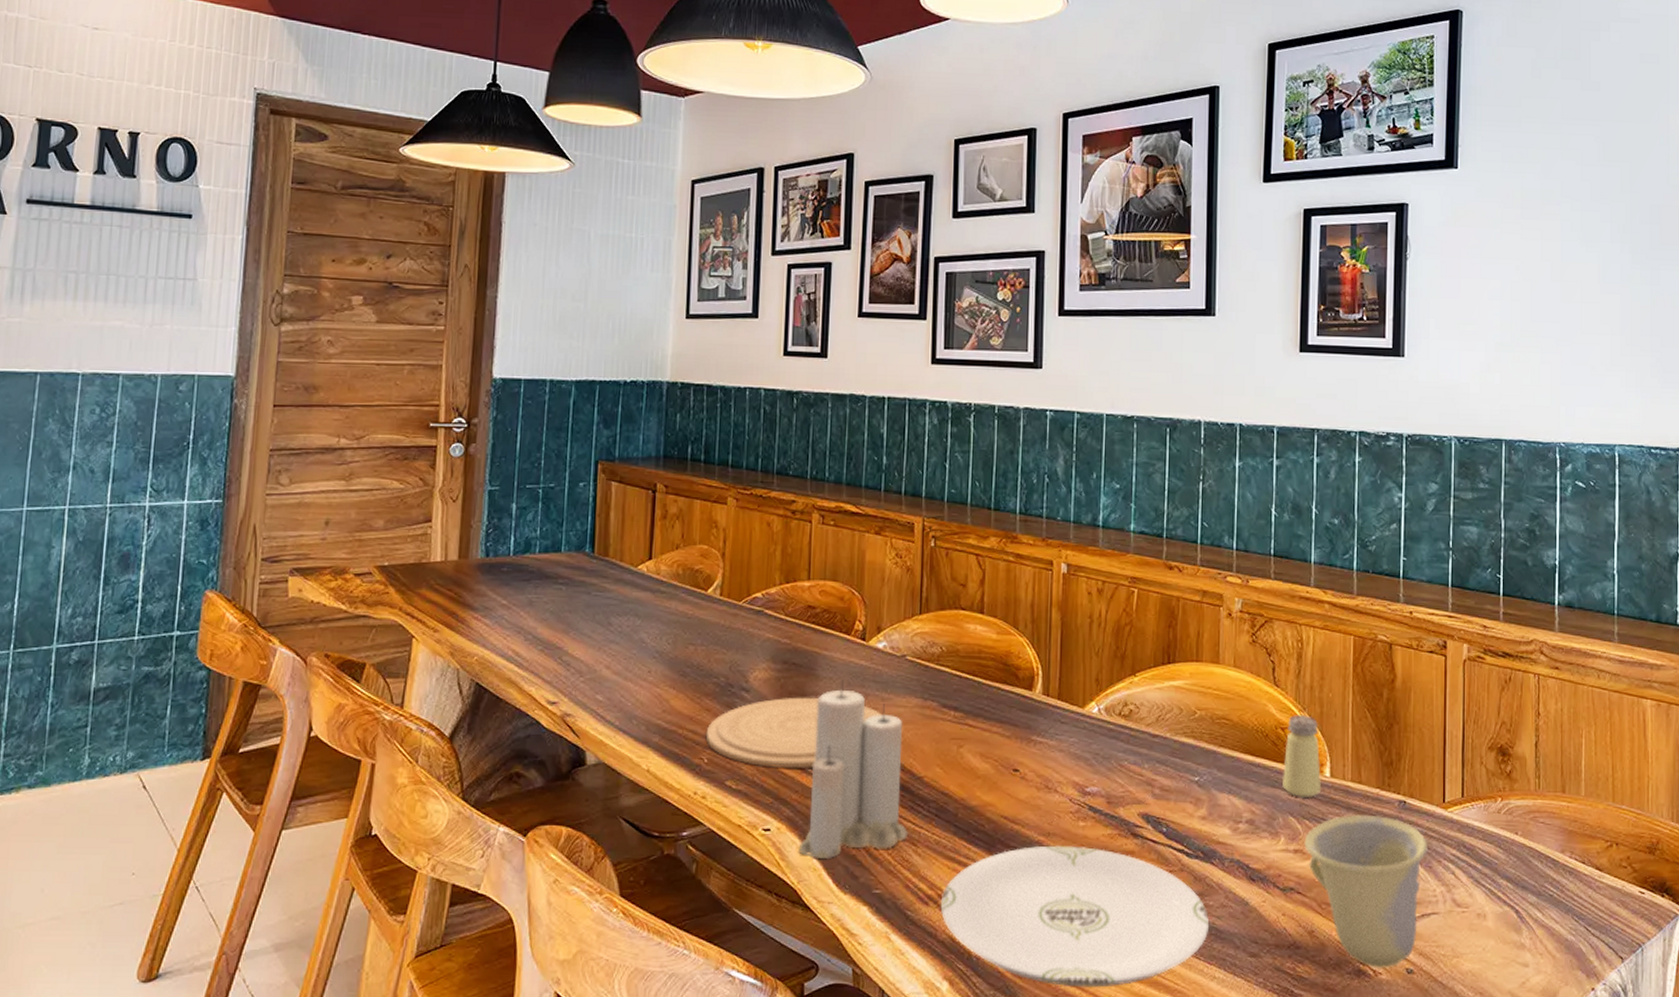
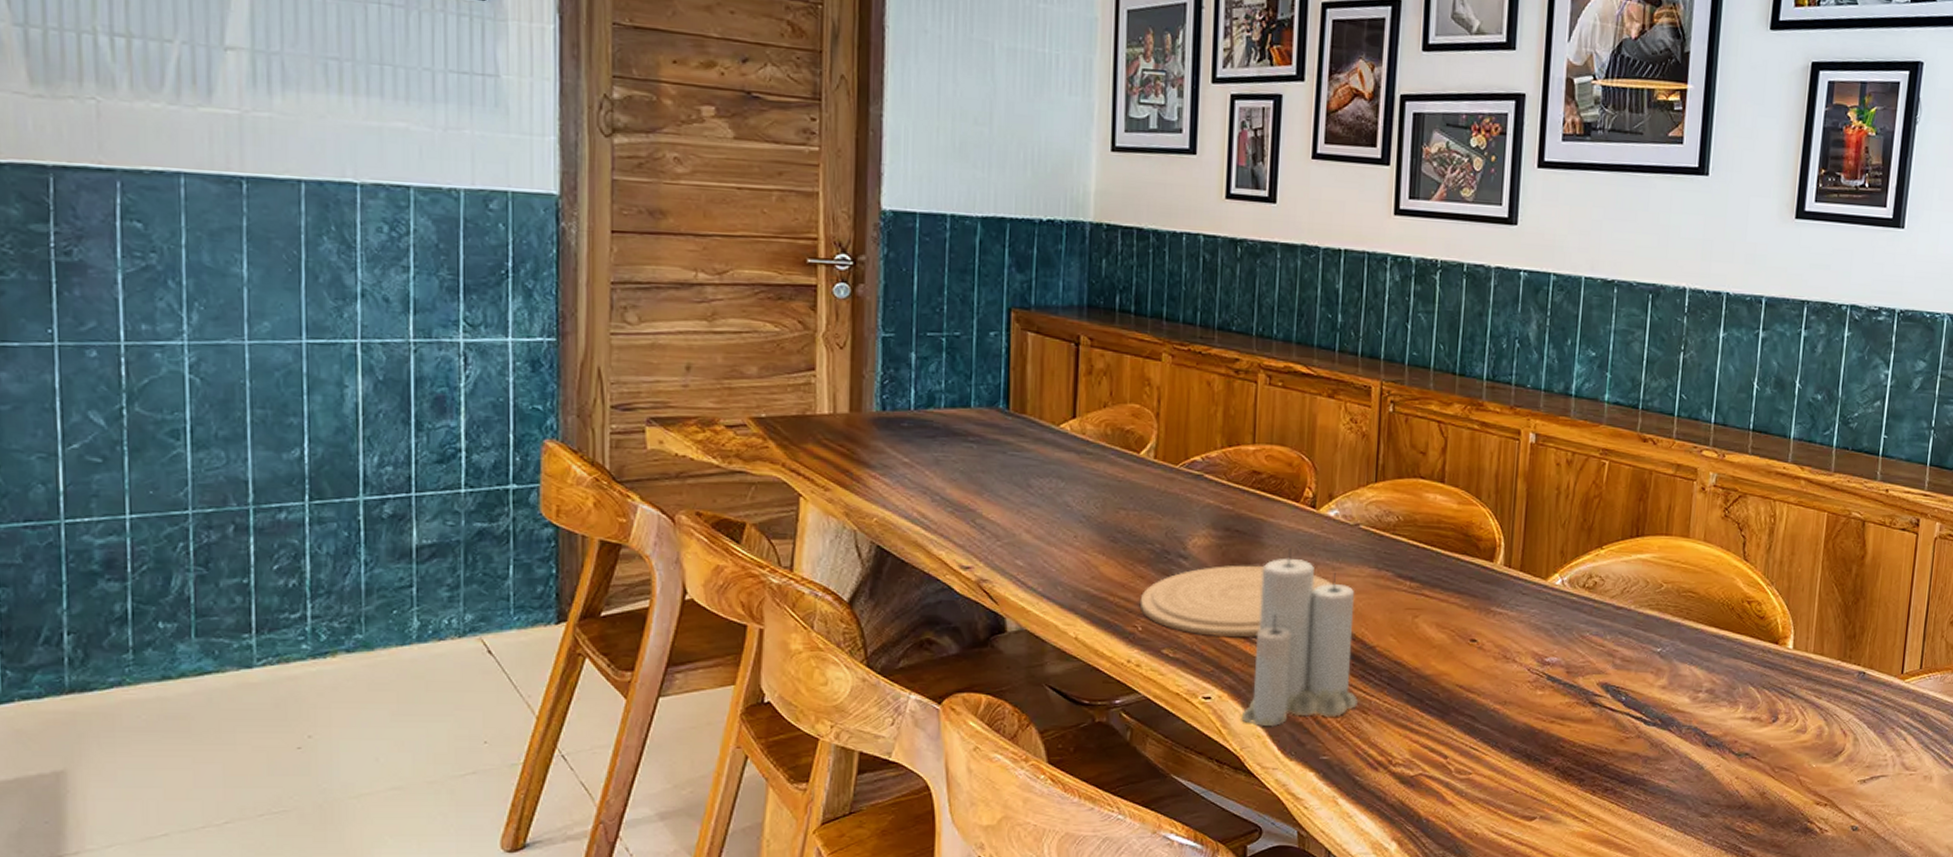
plate: present [940,845,1210,988] -> none [1390,713,1664,846]
saltshaker: present [1283,715,1321,799] -> none [1745,589,1785,669]
cup: present [1304,814,1429,968] -> none [1762,684,1883,826]

